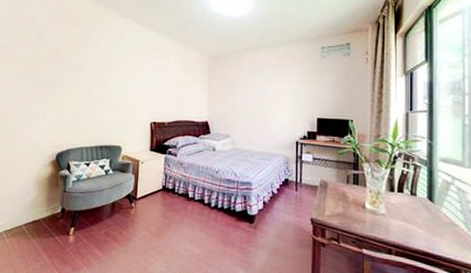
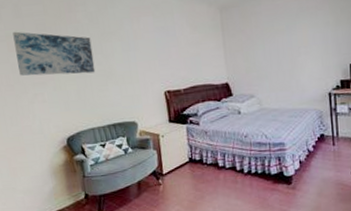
wall art: none [29,56,96,99] -> present [12,31,96,76]

